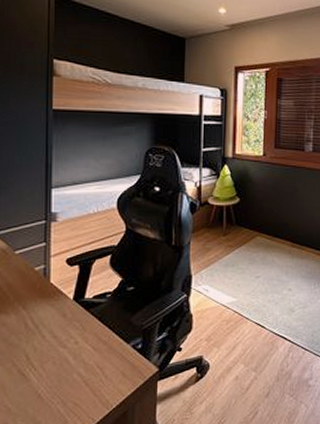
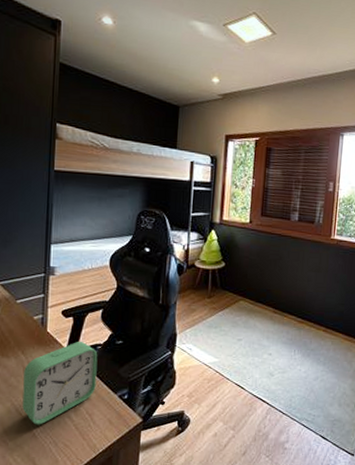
alarm clock: none [25,291,108,385] -> present [22,342,98,425]

